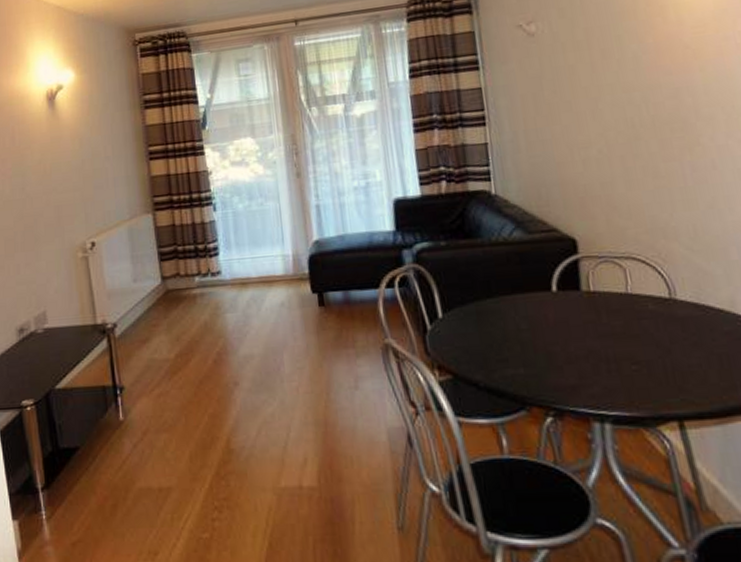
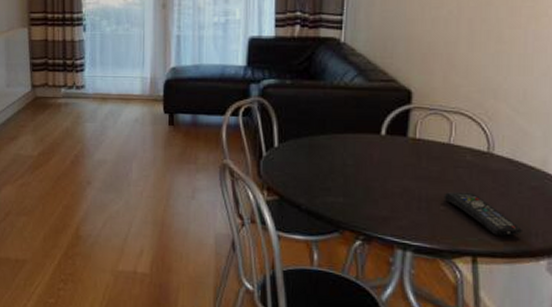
remote control: none [633,345,728,393] -> present [444,191,524,236]

